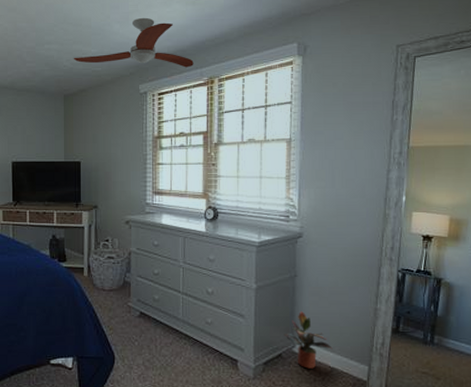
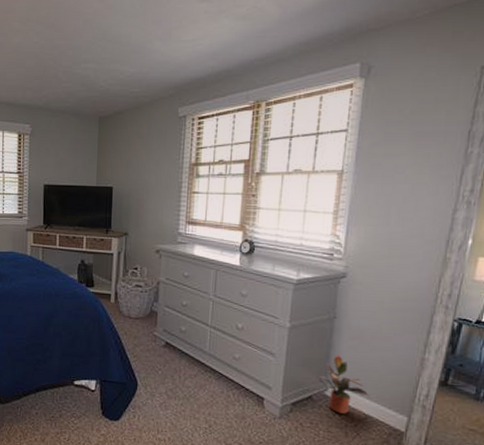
ceiling fan: present [73,17,194,68] -> none [110,34,240,90]

